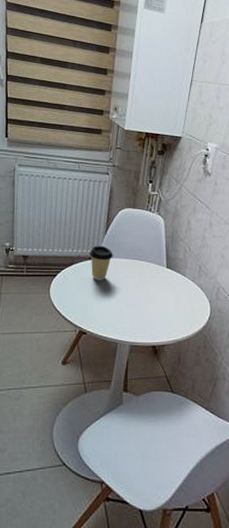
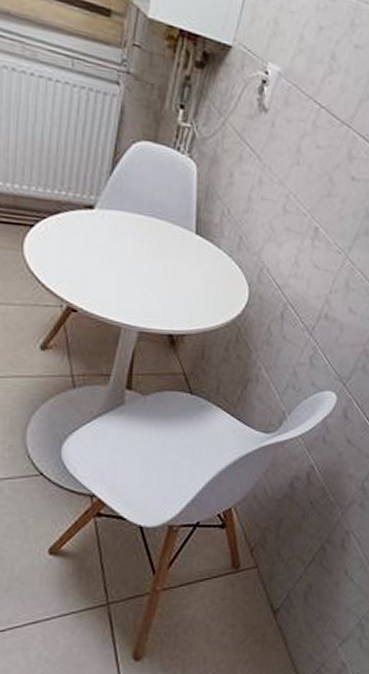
coffee cup: present [89,245,113,280] -> none [84,189,121,241]

